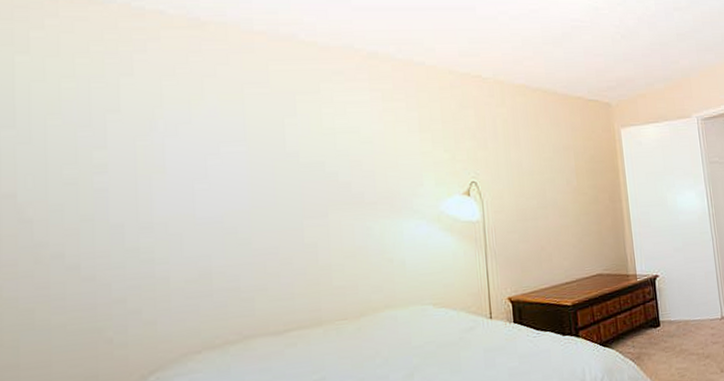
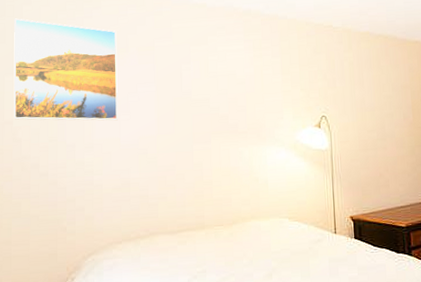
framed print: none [14,48,191,192] -> present [13,18,118,121]

